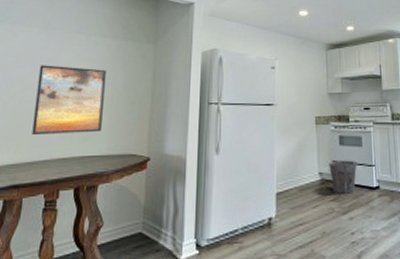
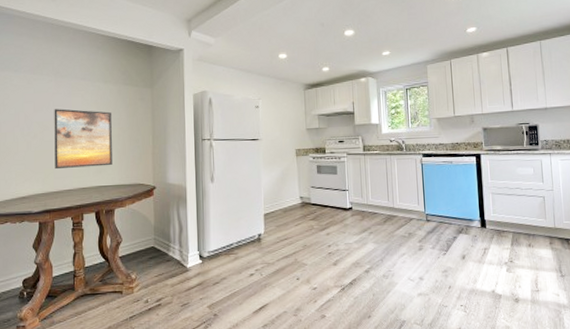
waste bin: present [329,160,357,194] -> none [308,186,333,214]

